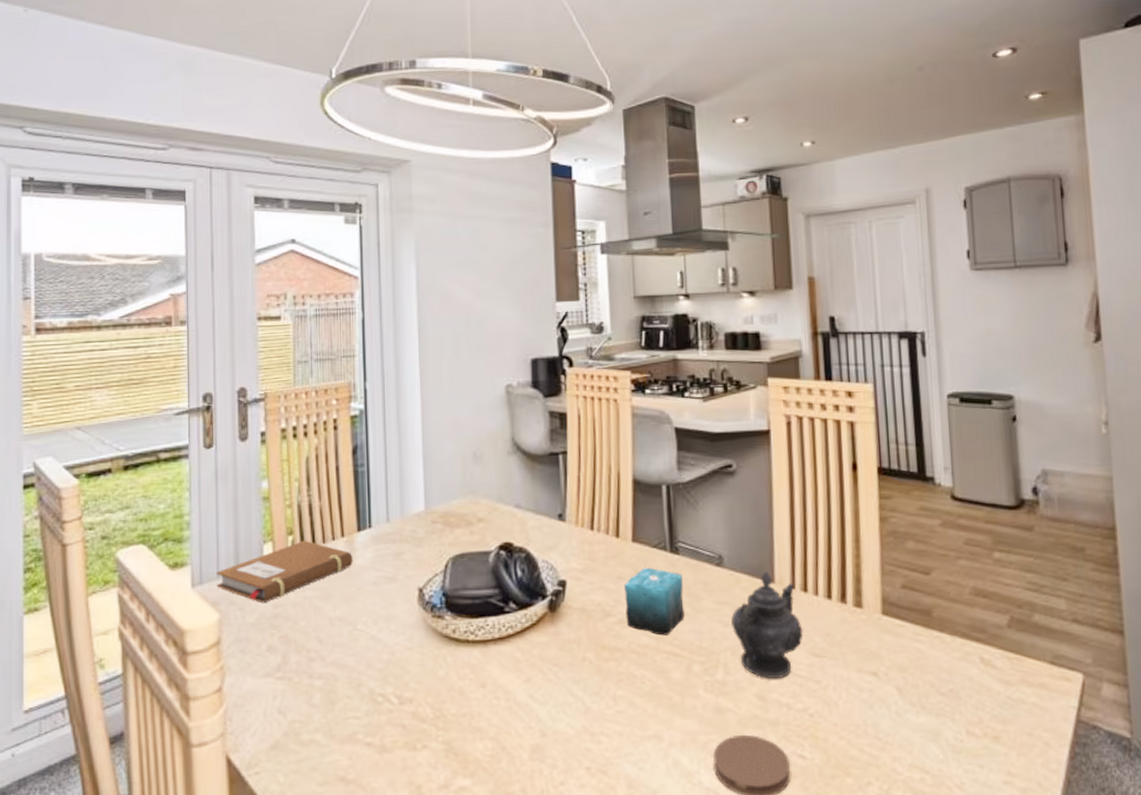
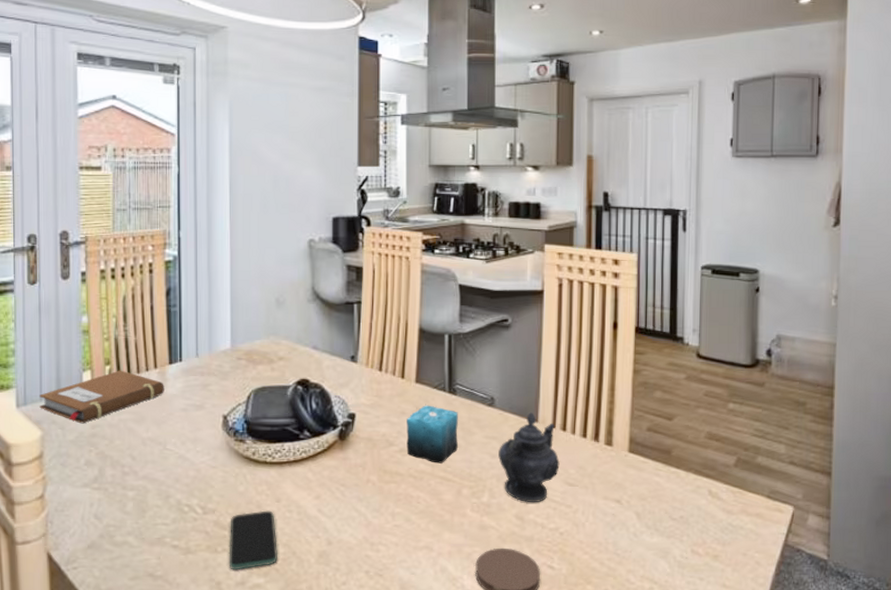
smartphone: none [429,698,486,771] -> present [229,510,279,570]

